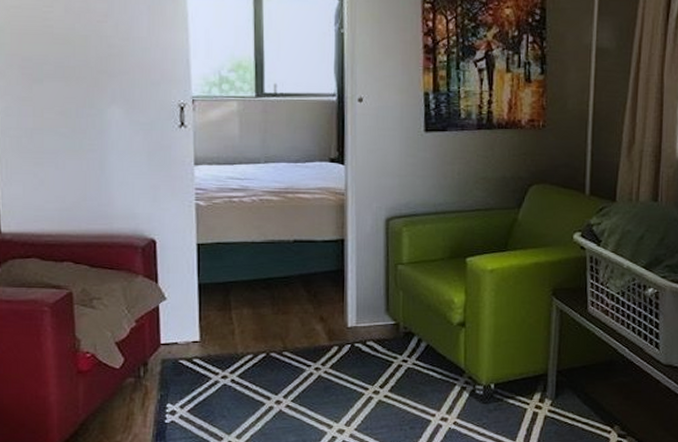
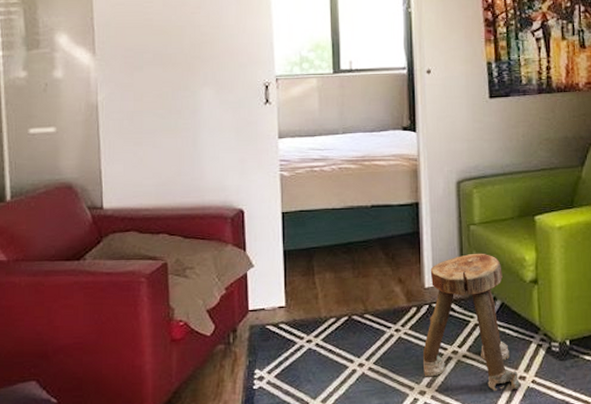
stool: none [342,293,442,431] -> present [422,253,521,391]

